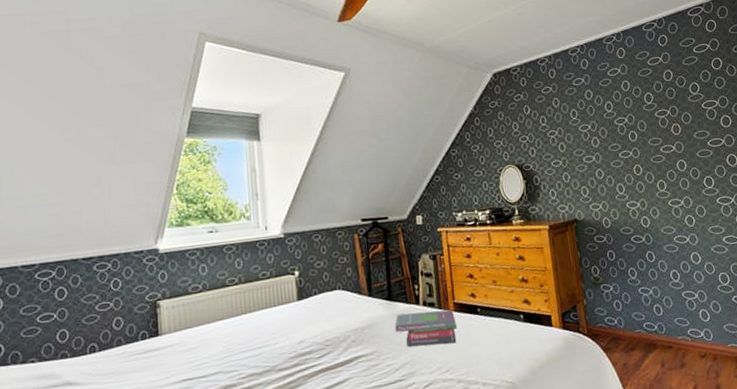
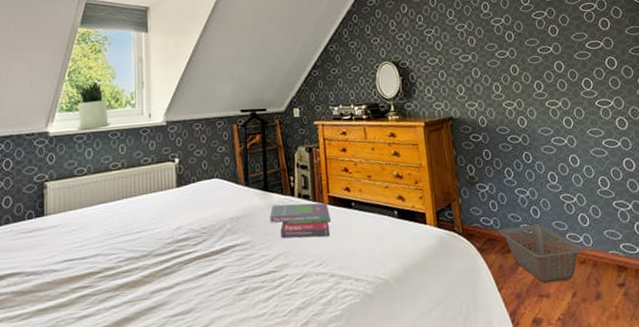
planter: none [185,194,226,247] -> present [76,81,111,131]
laundry basket: none [622,321,705,378] -> present [498,224,585,284]

